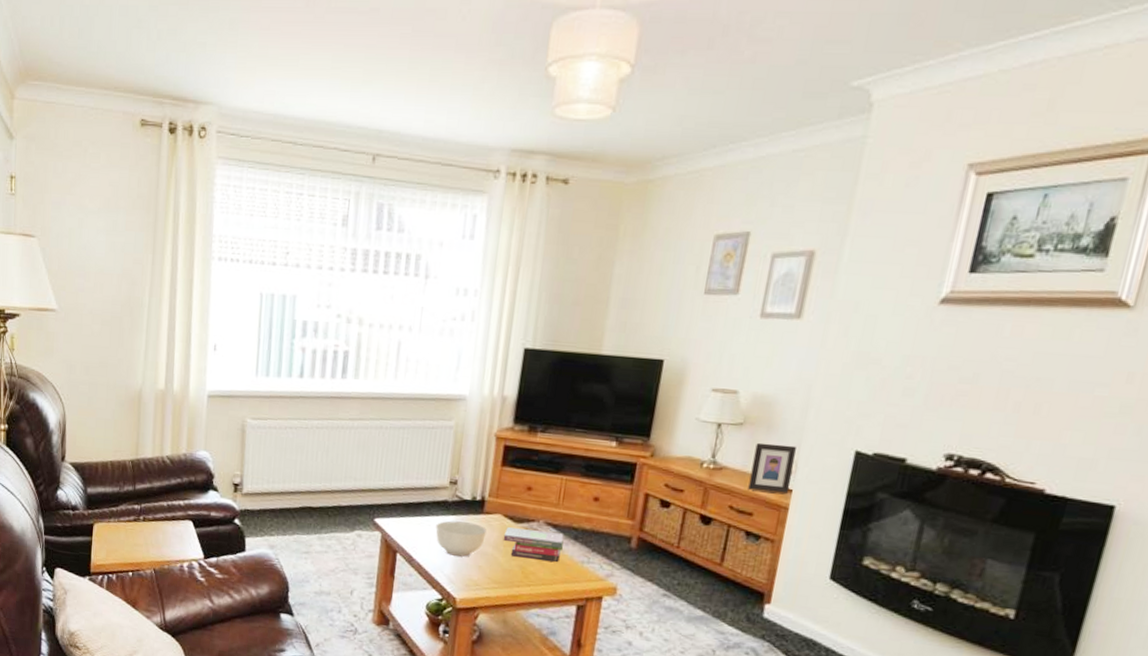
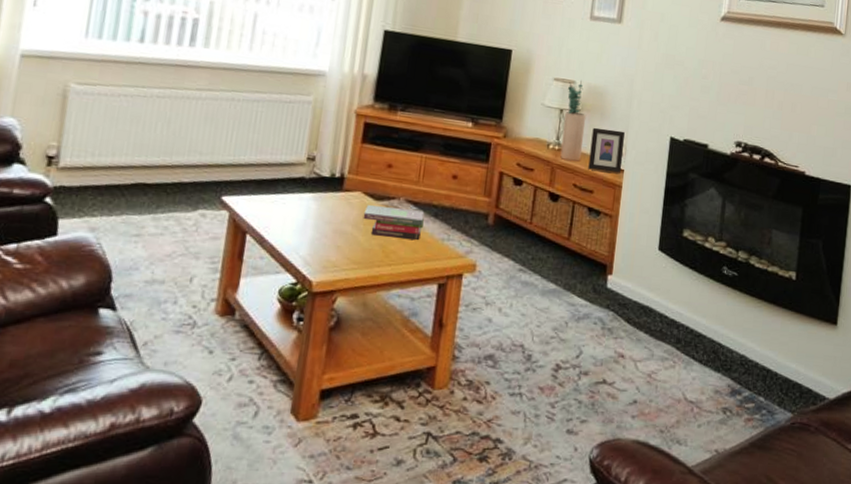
bowl: present [435,520,487,557] -> none [290,198,346,237]
vase: none [715,389,750,482] -> present [560,80,587,162]

